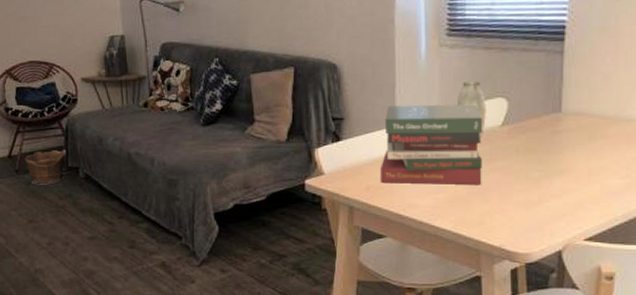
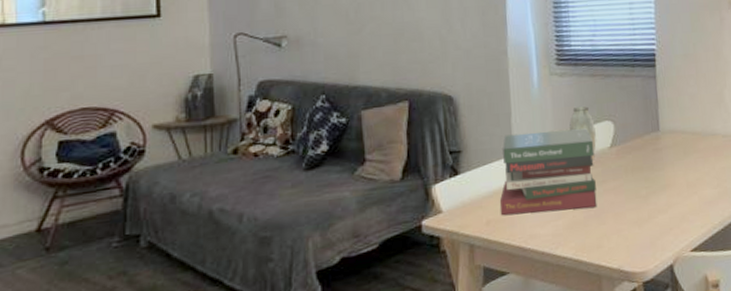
clay pot: present [25,149,66,185] -> none [62,213,123,265]

